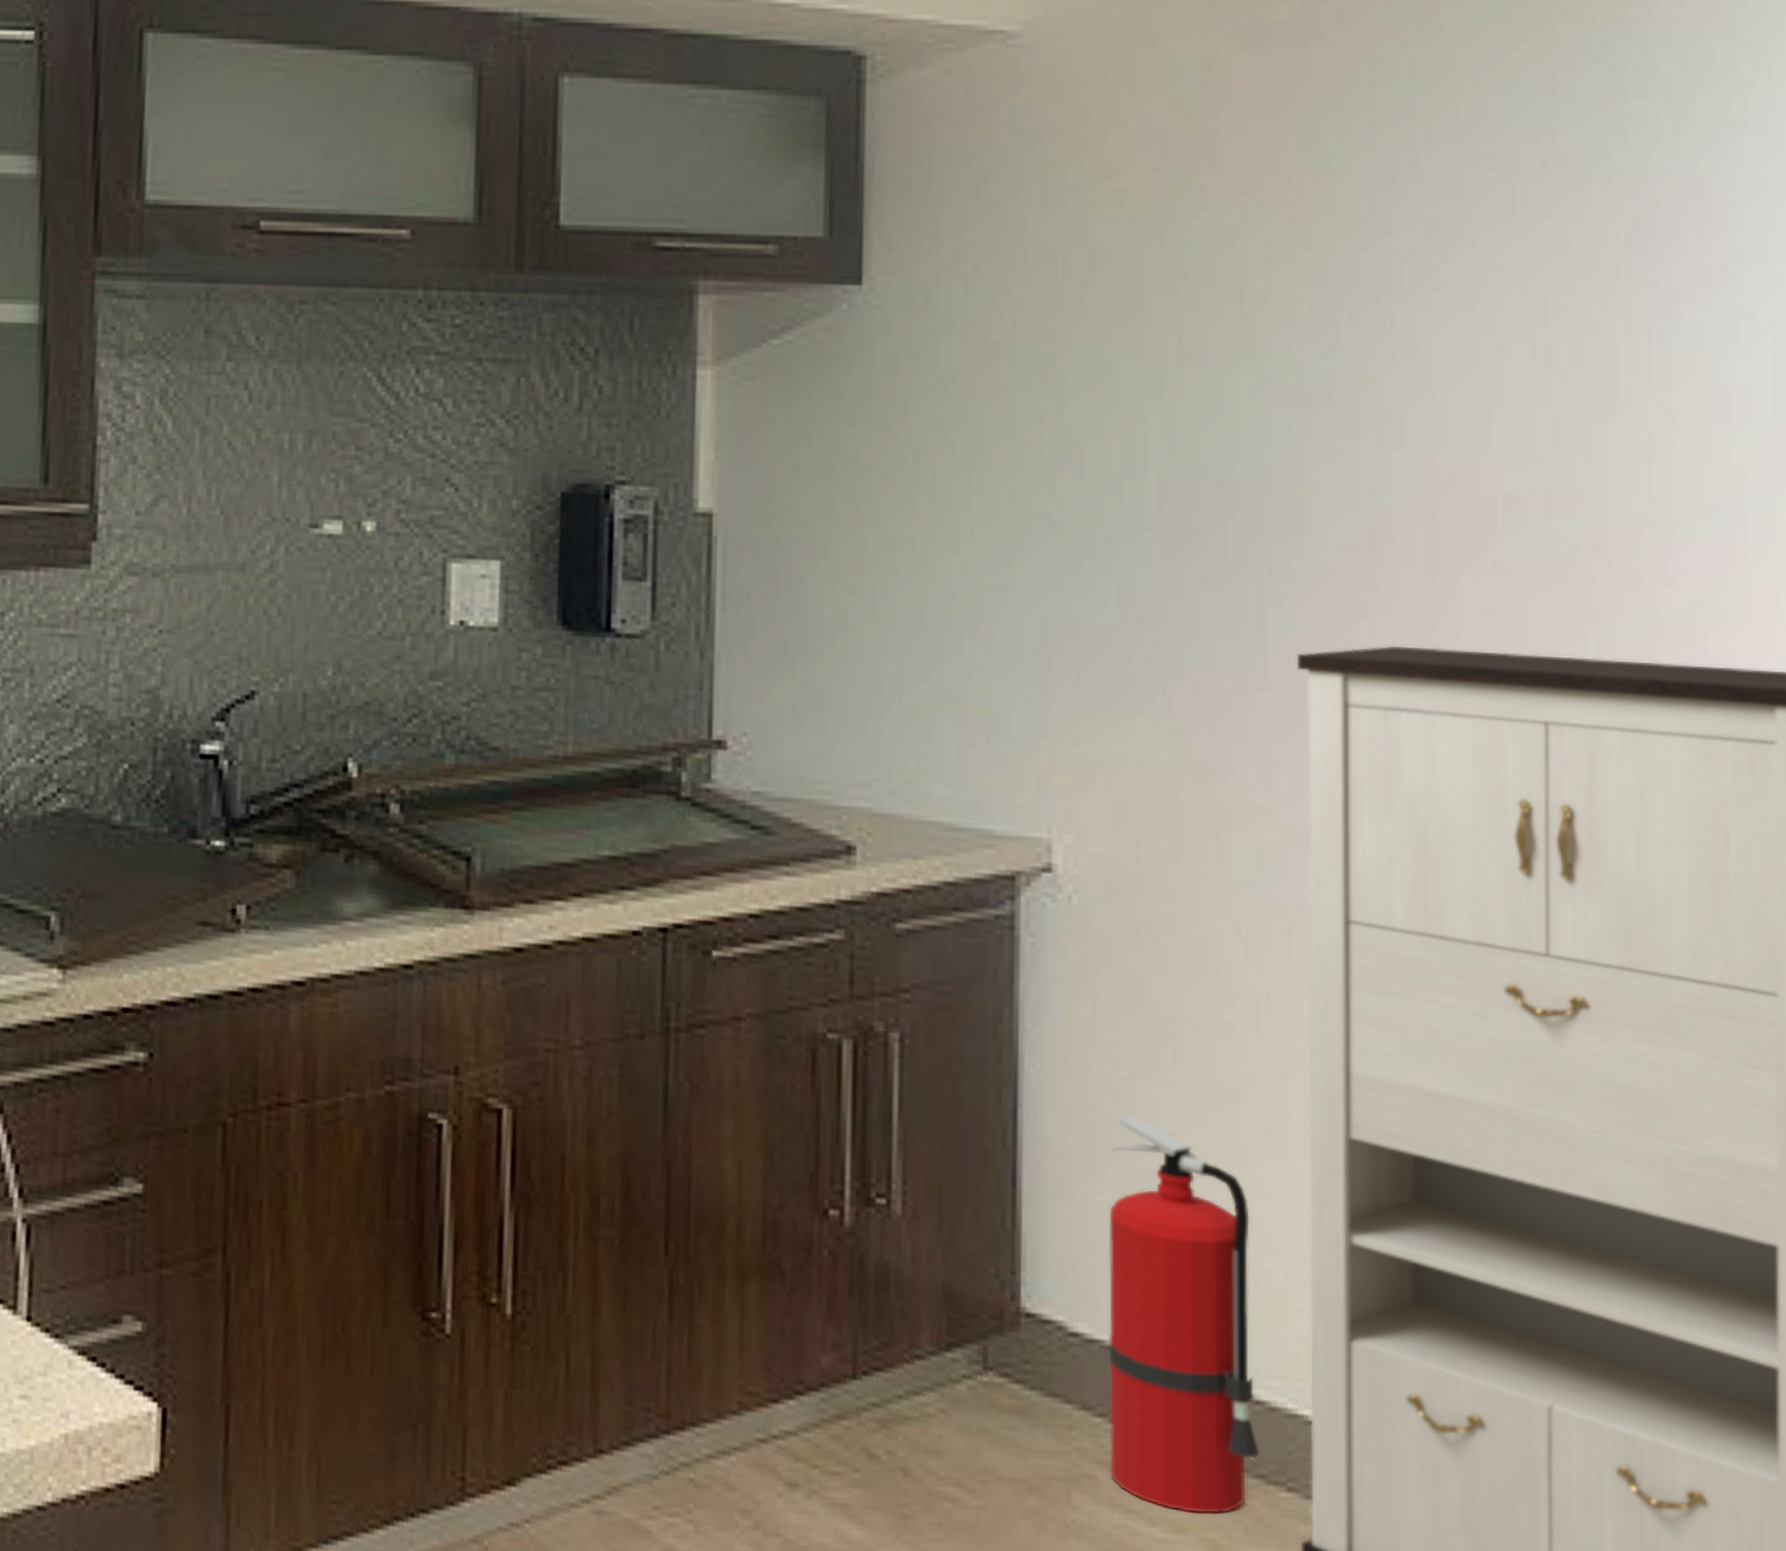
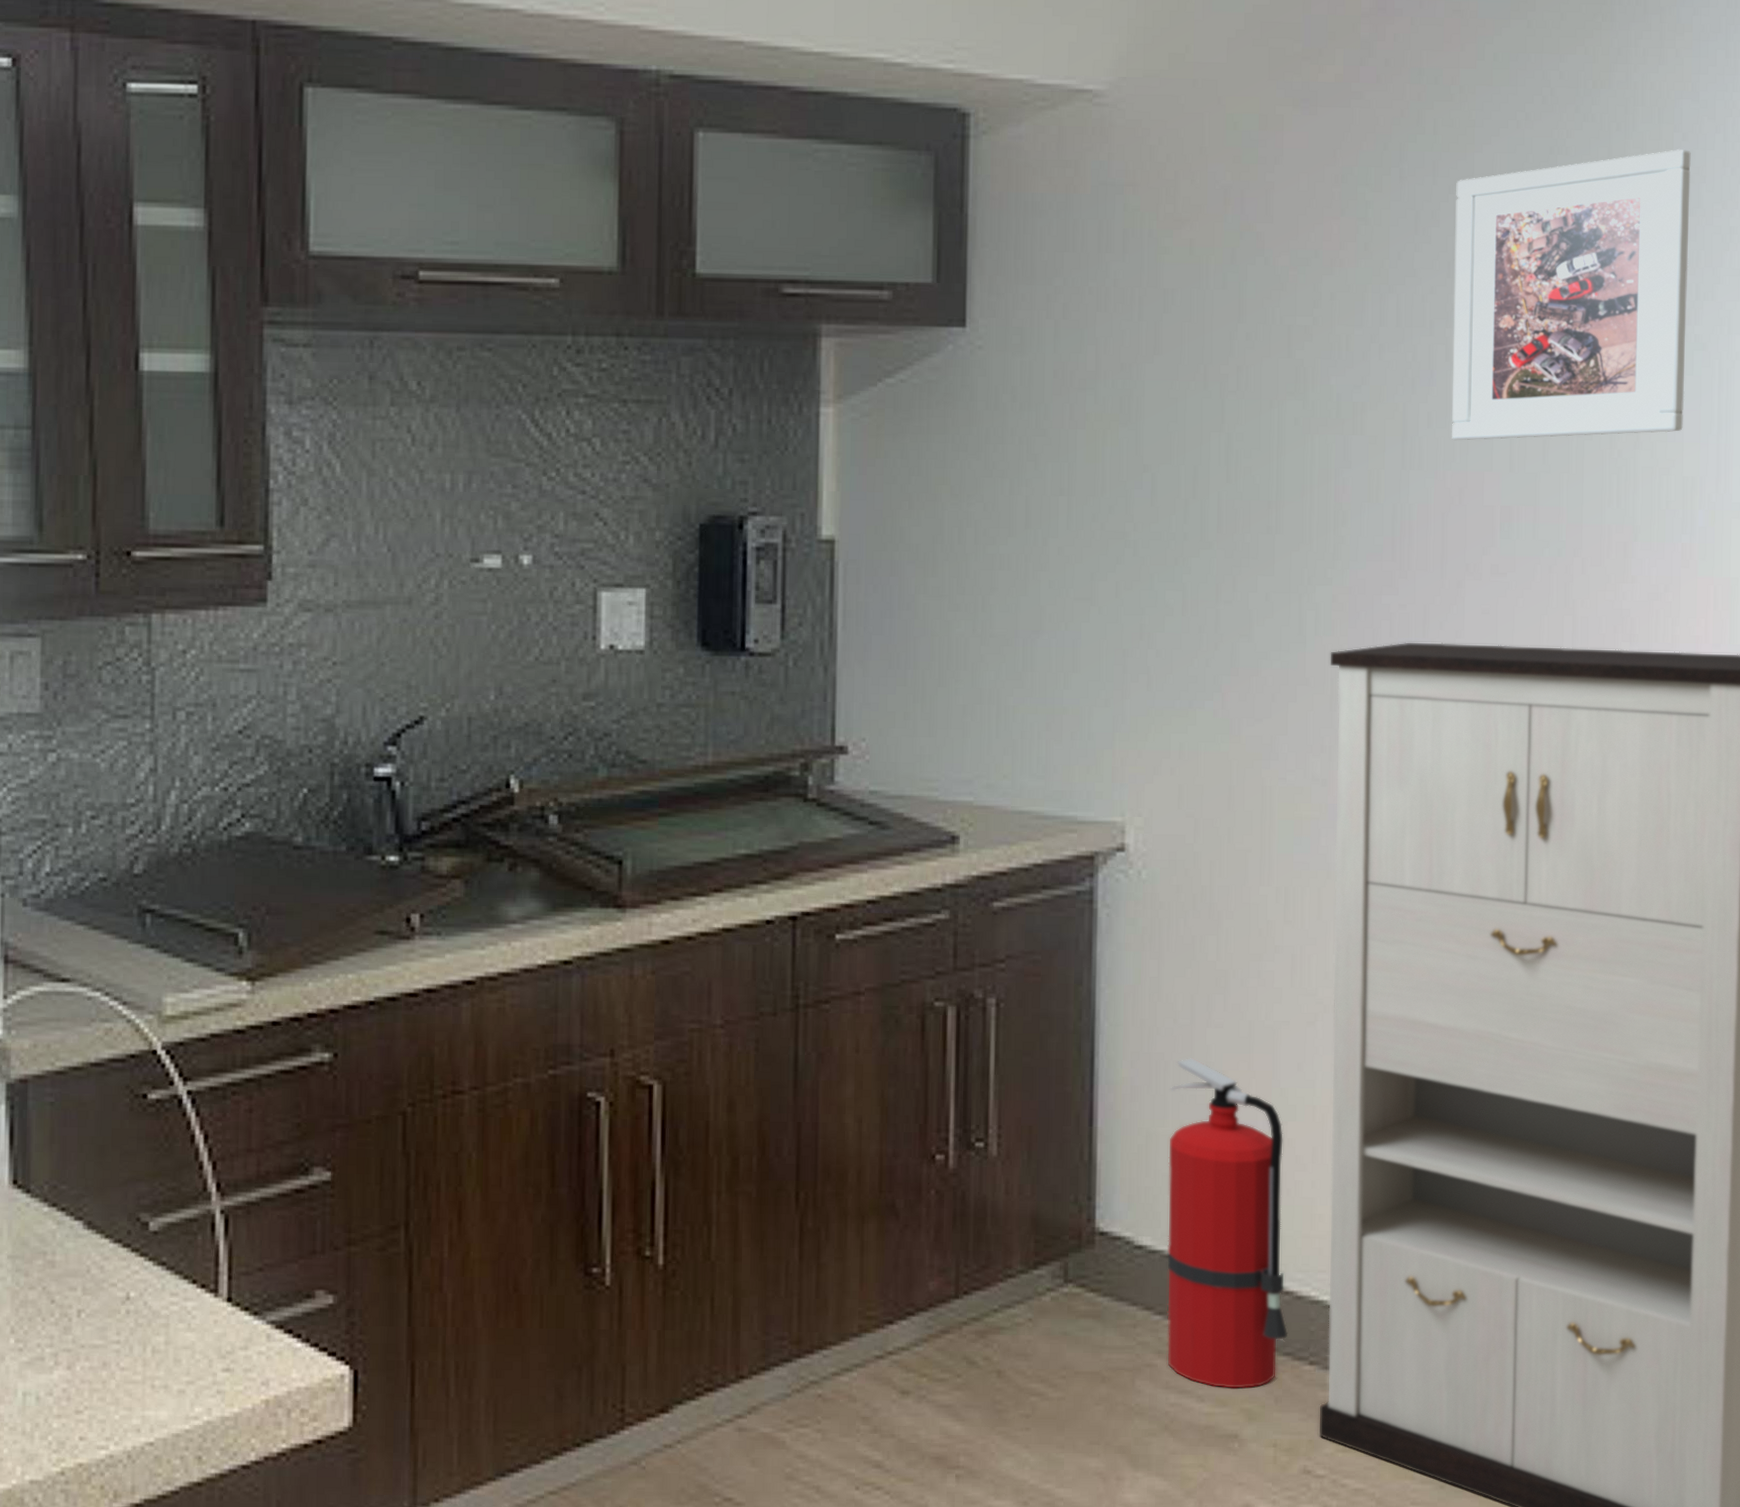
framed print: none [1438,92,1730,418] -> present [1452,149,1691,441]

